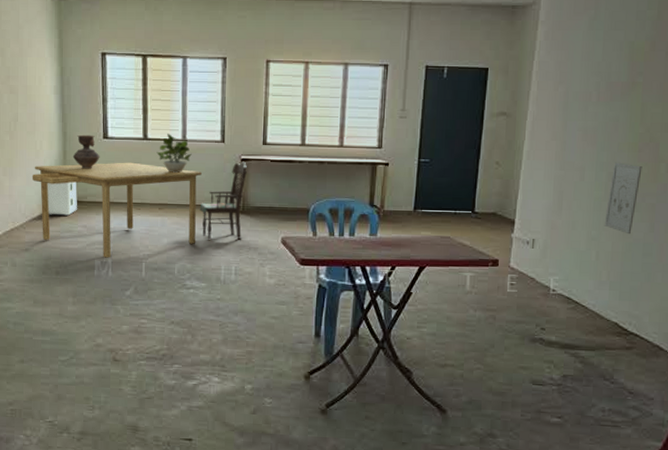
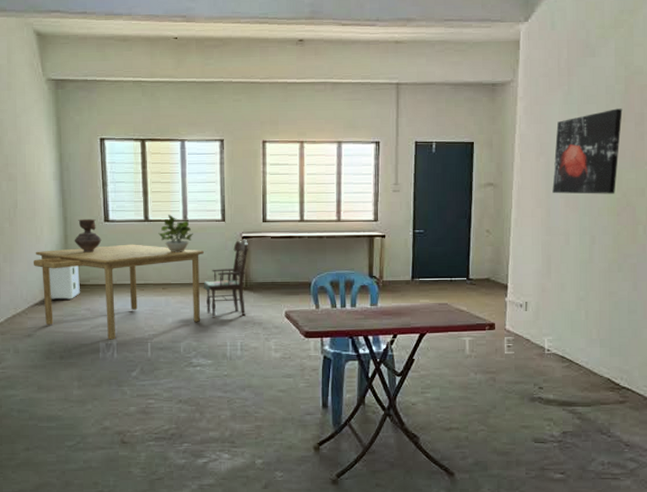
wall art: none [570,36,653,129] -> present [552,108,623,194]
wall art: present [604,162,642,235] -> none [590,226,622,294]

